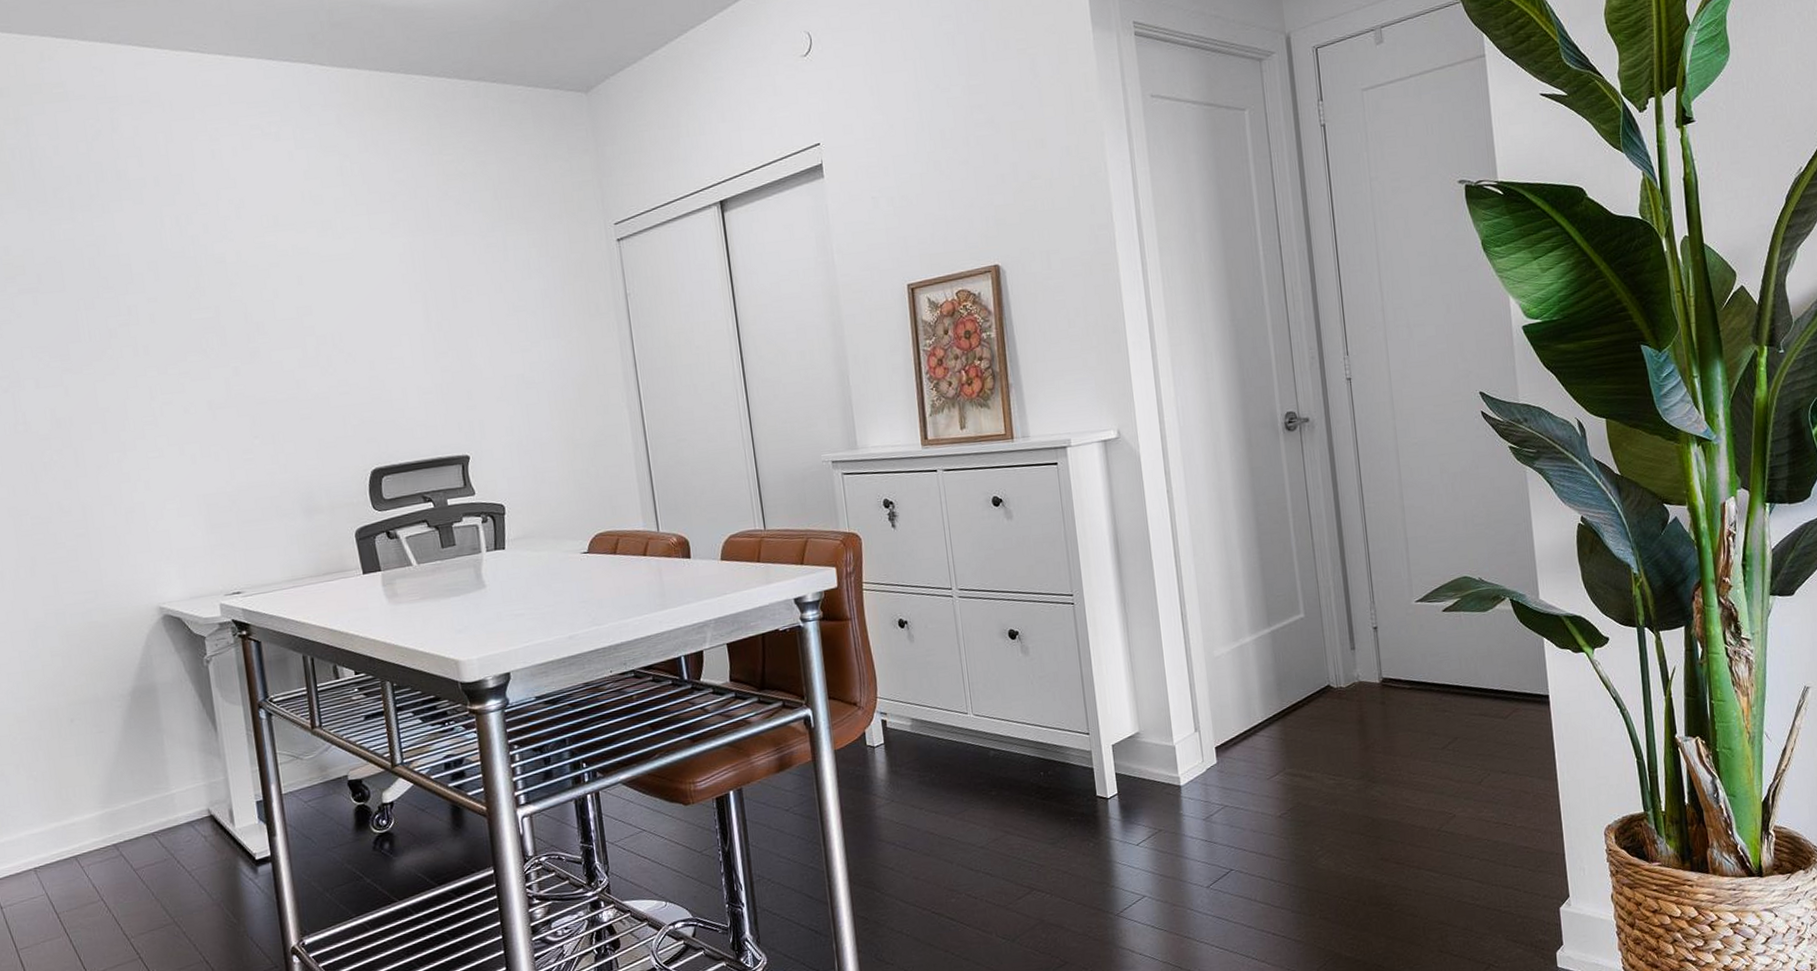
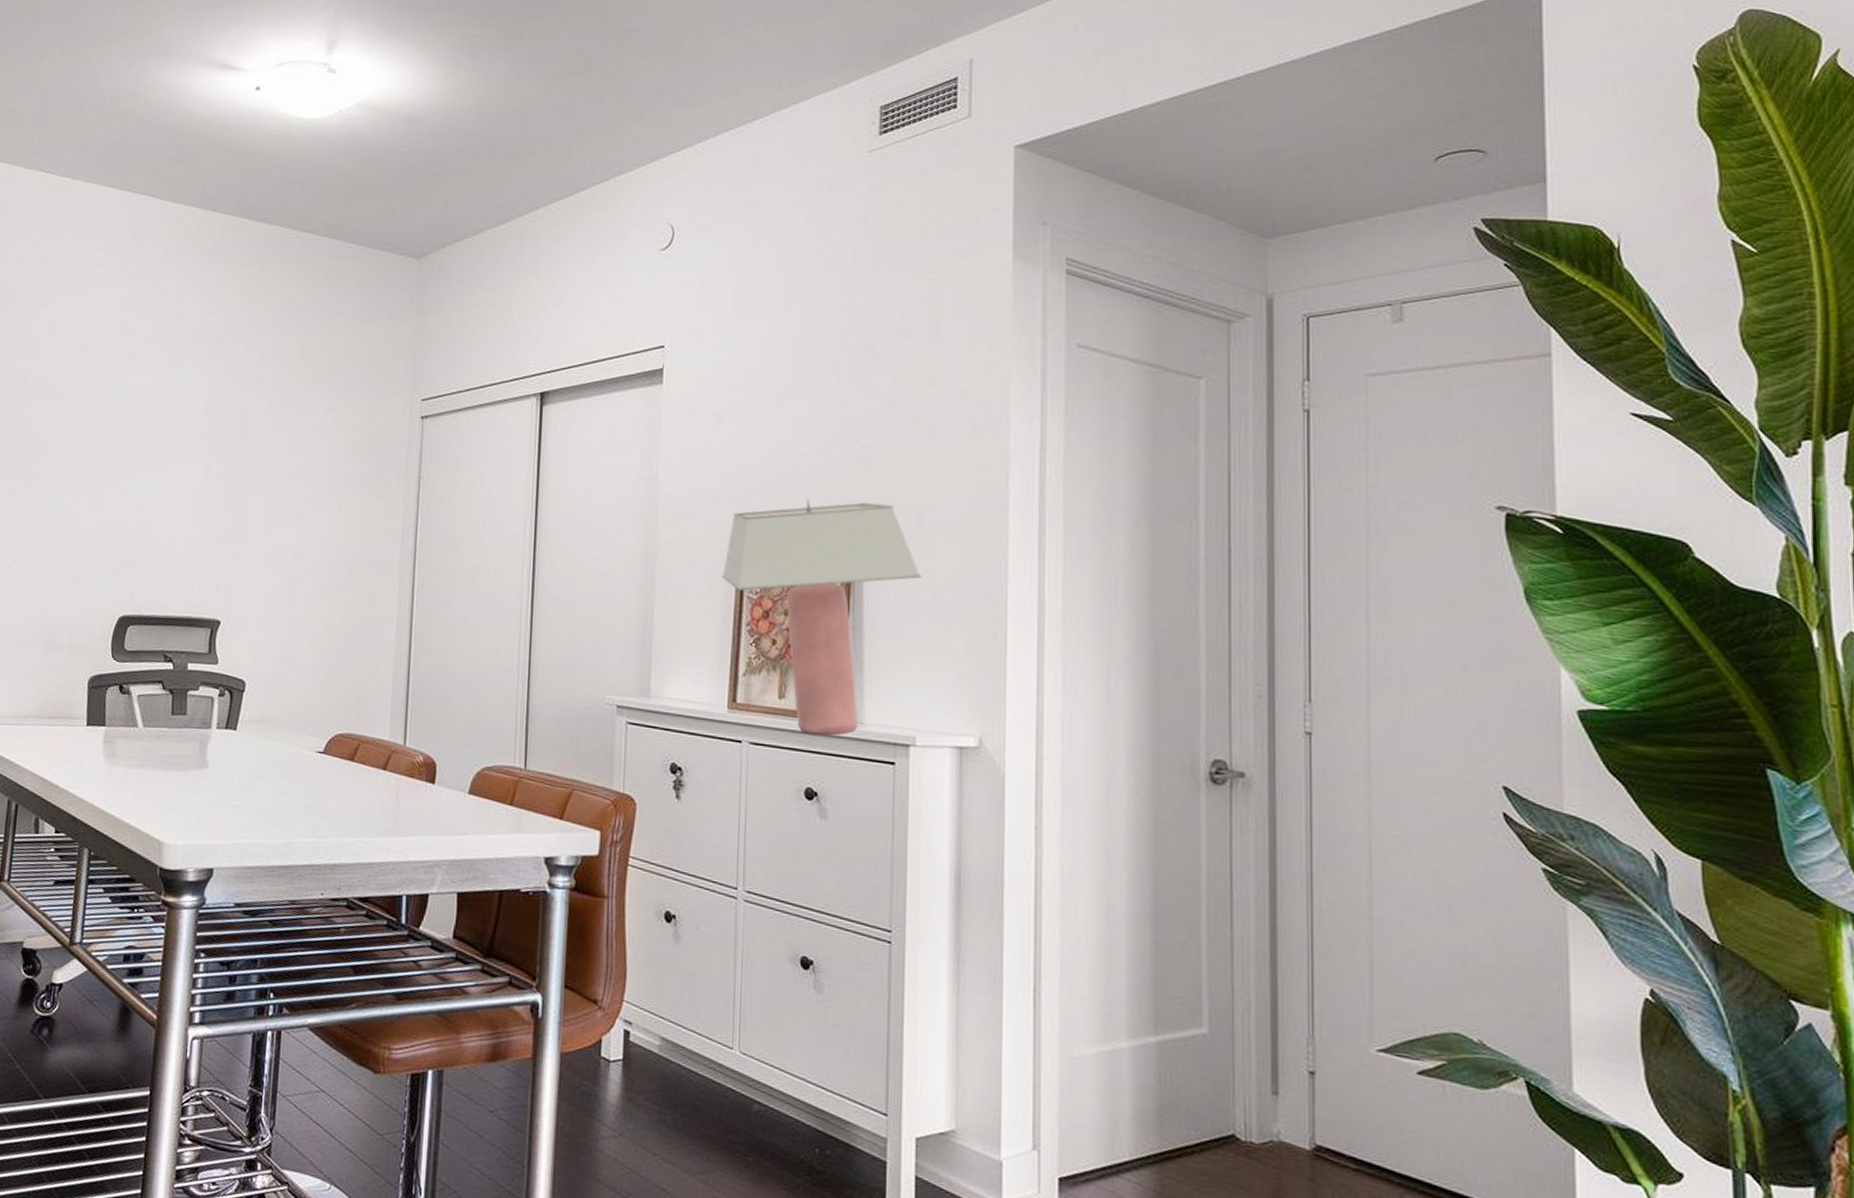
table lamp: none [899,252,1057,455] -> present [721,498,922,737]

